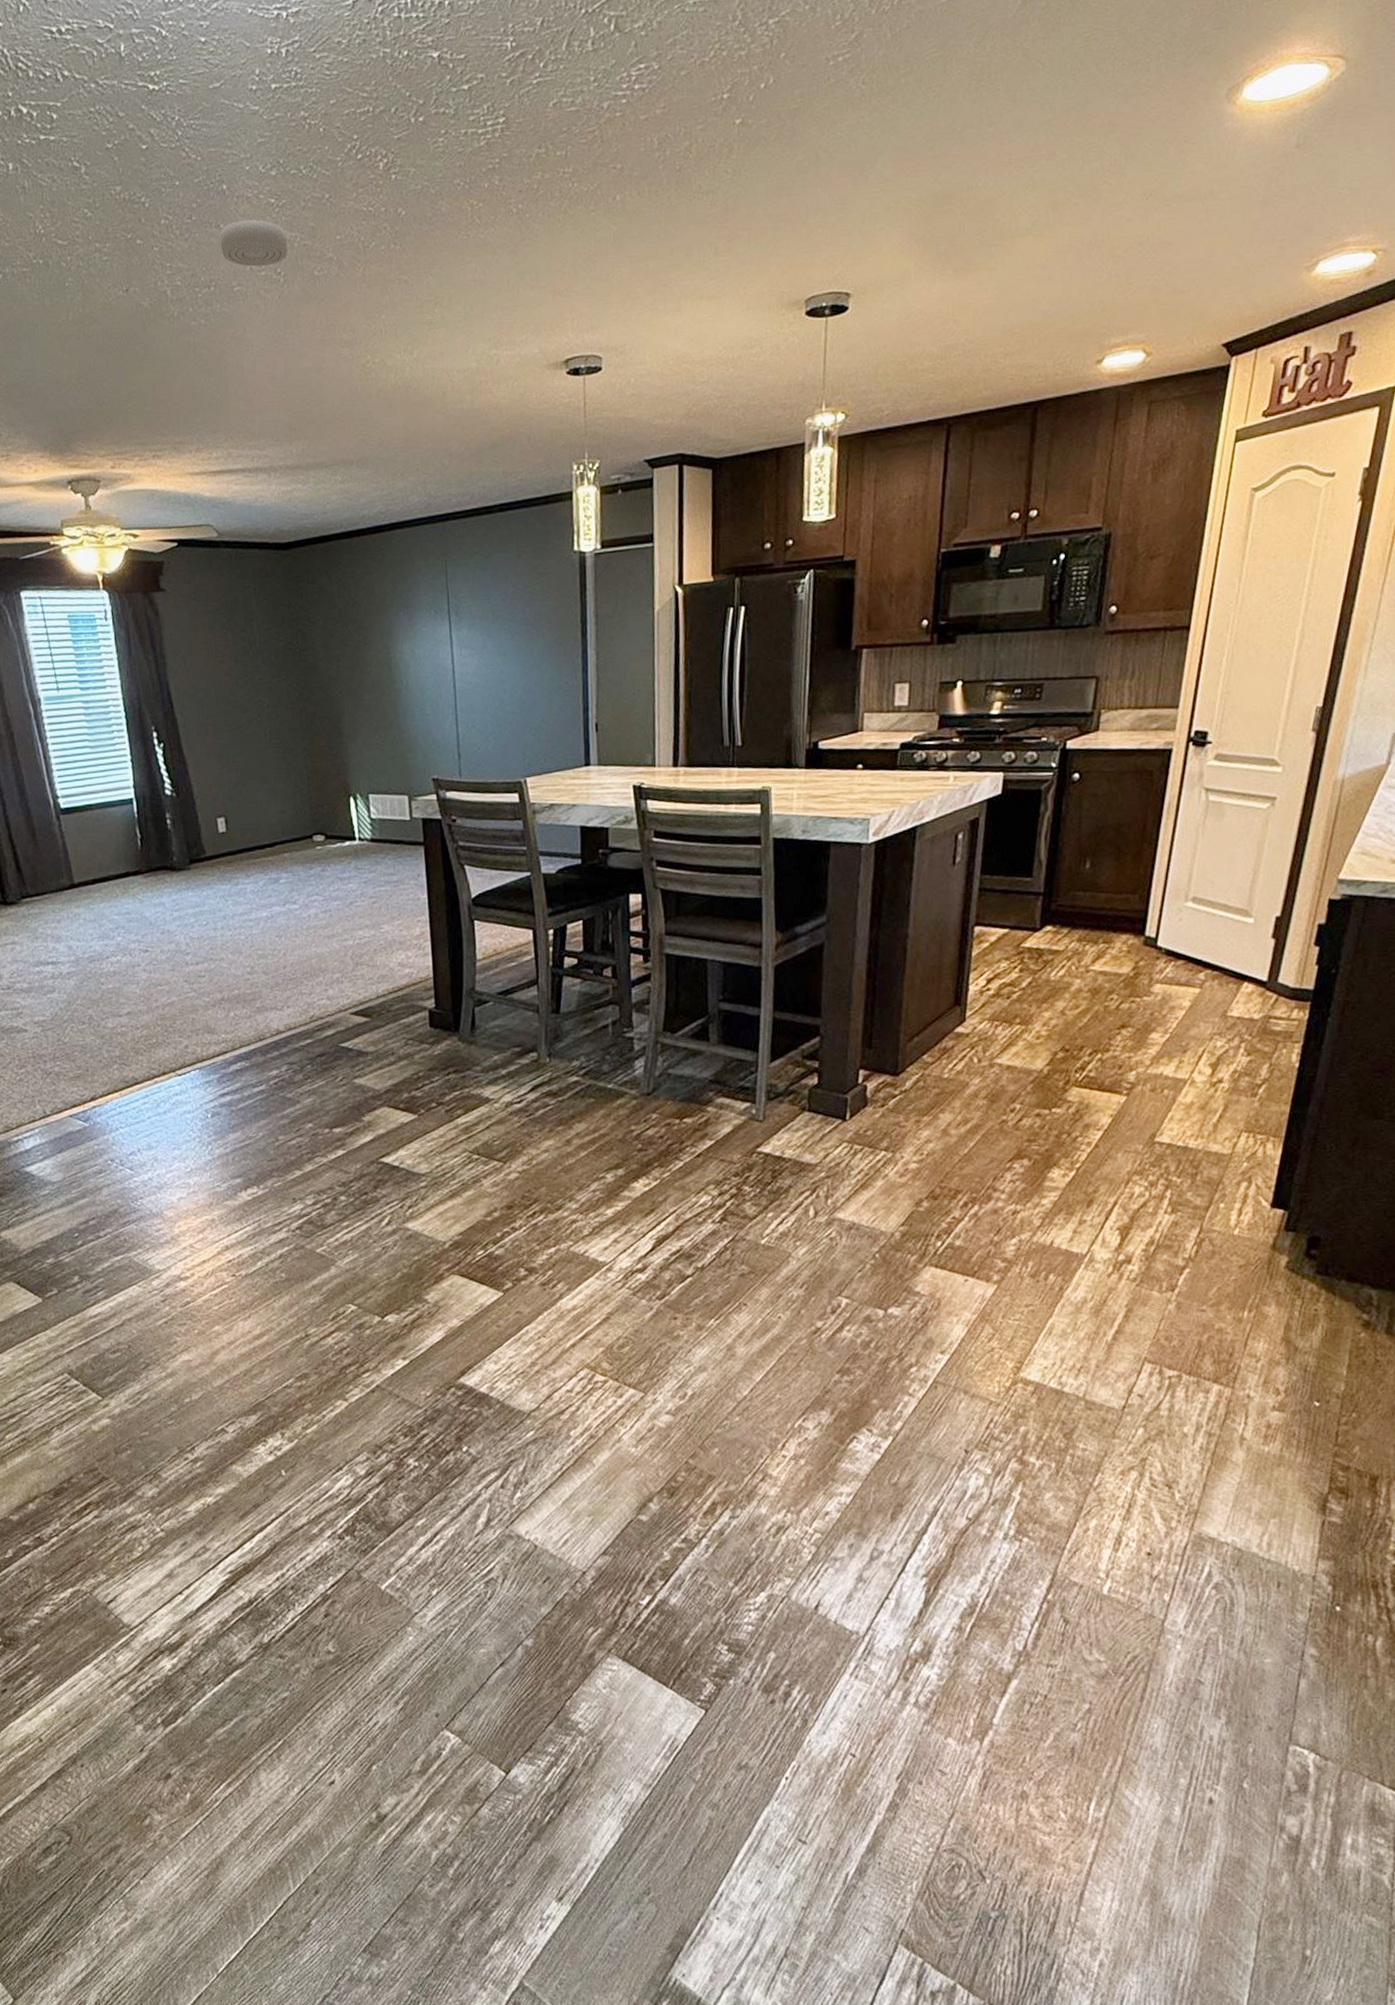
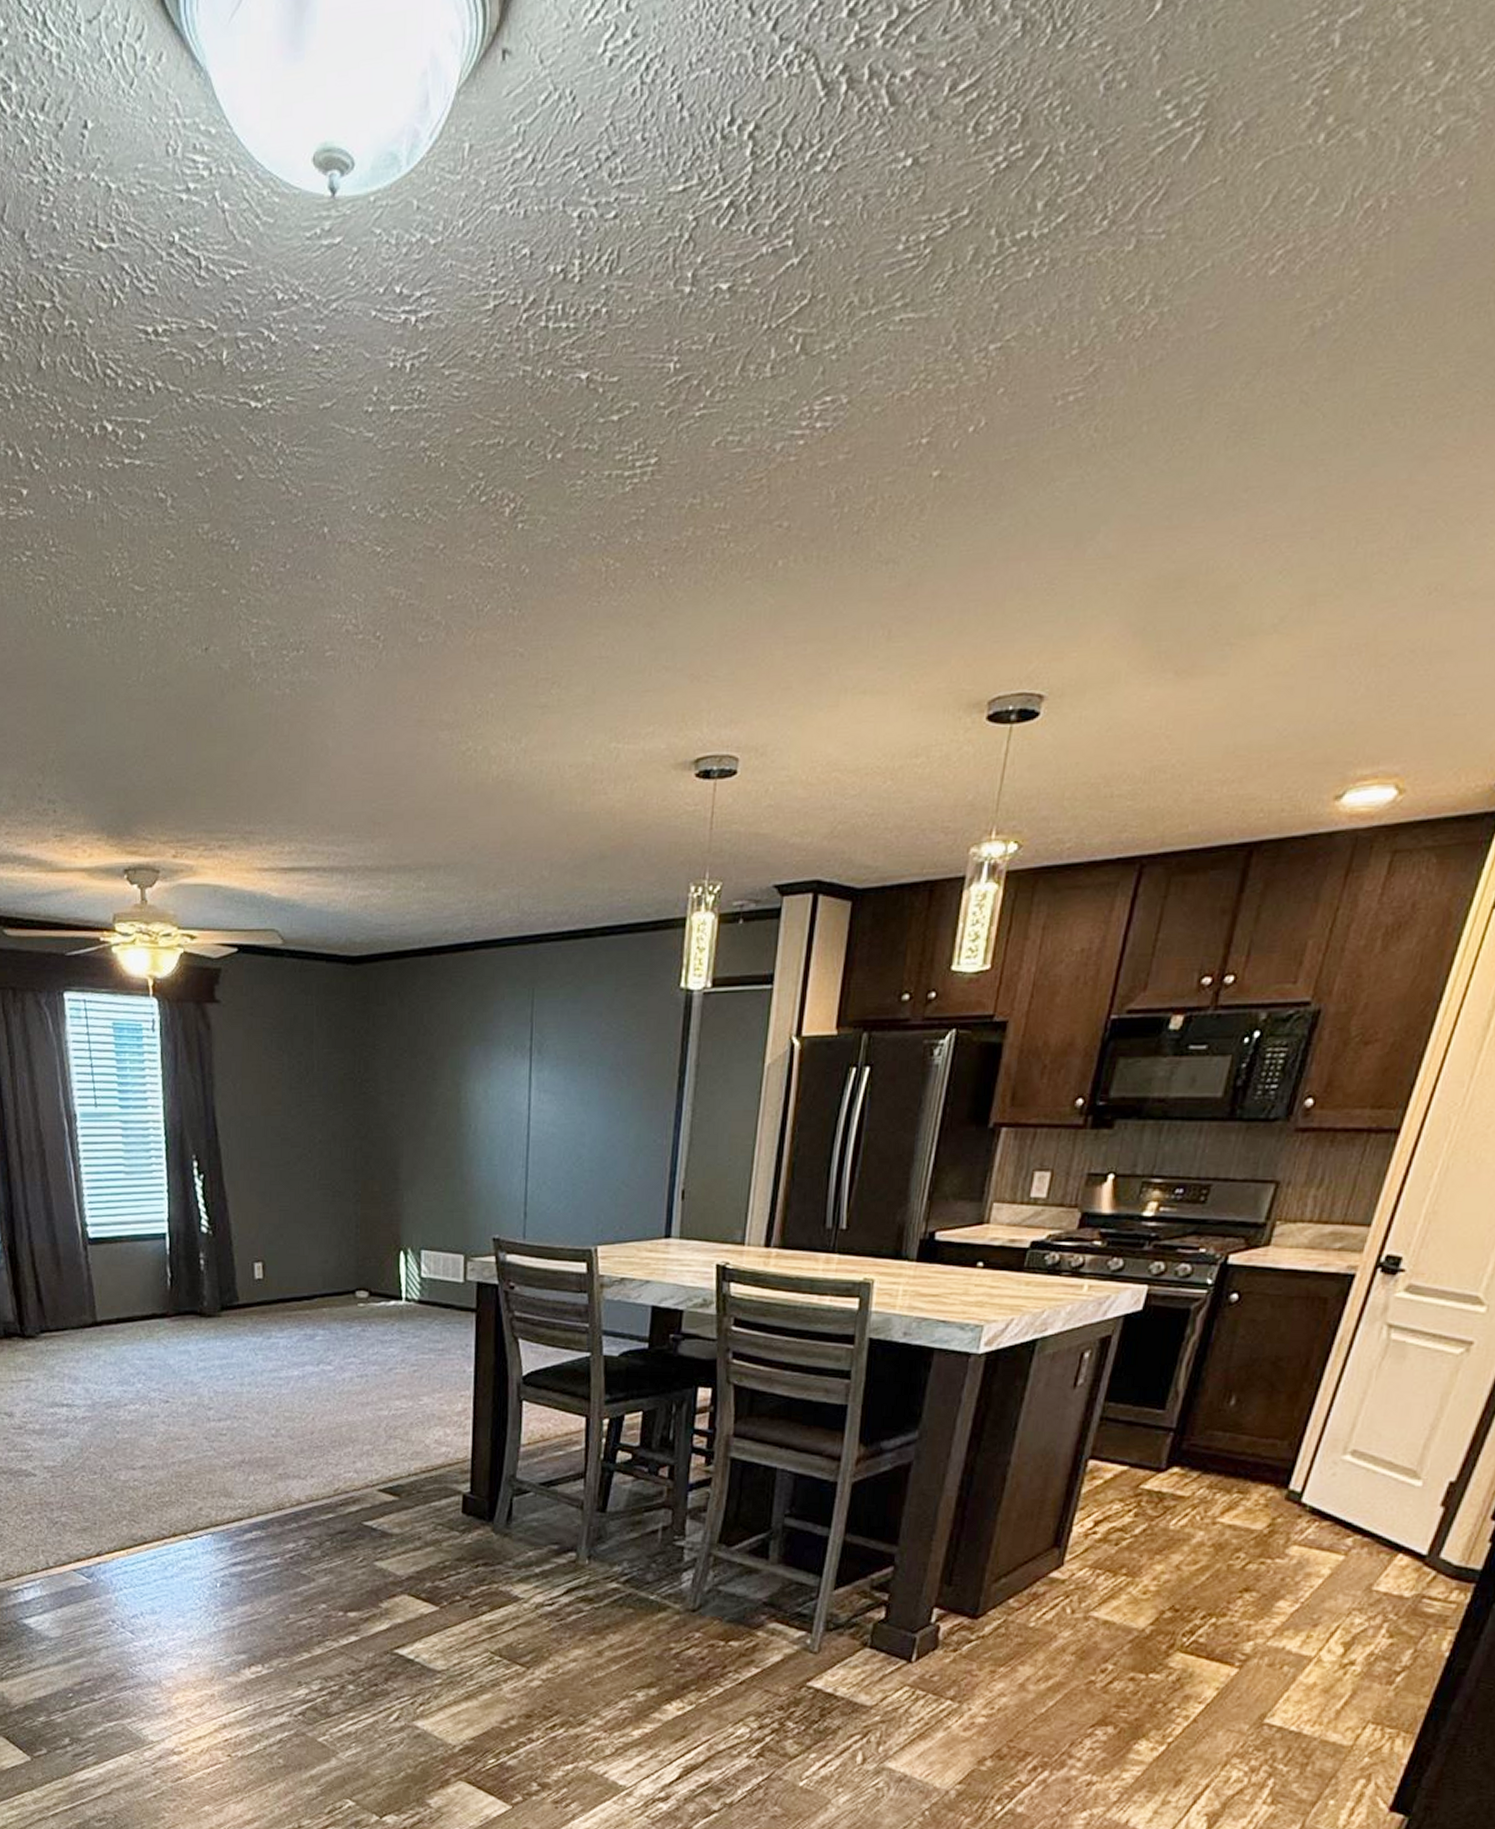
smoke detector: present [220,219,288,267] -> none [315,570,391,629]

